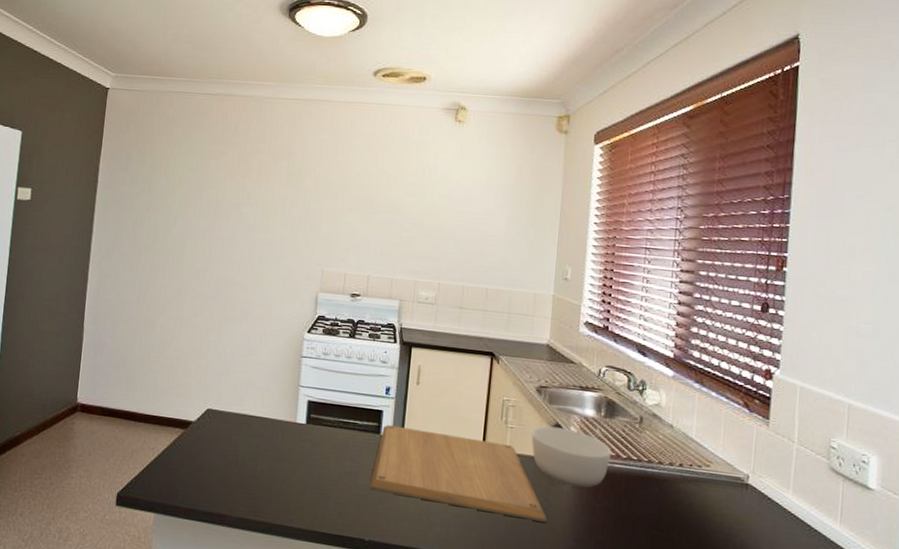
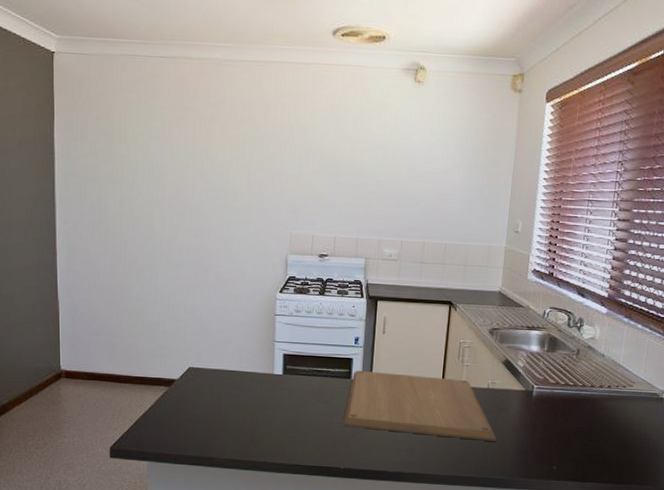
bowl: present [531,426,611,488] -> none [484,362,552,411]

